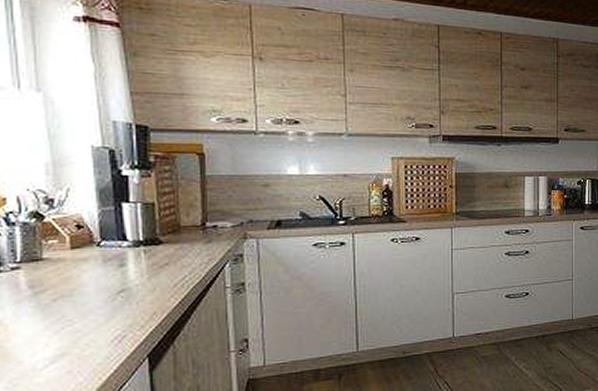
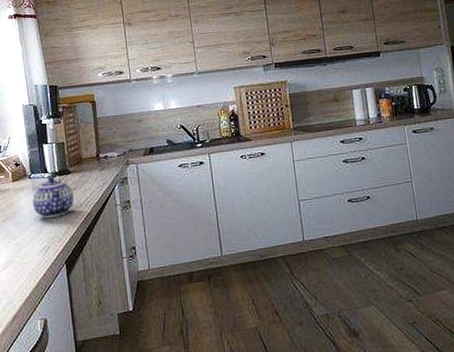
teapot: none [102,246,165,300] -> present [32,176,74,219]

